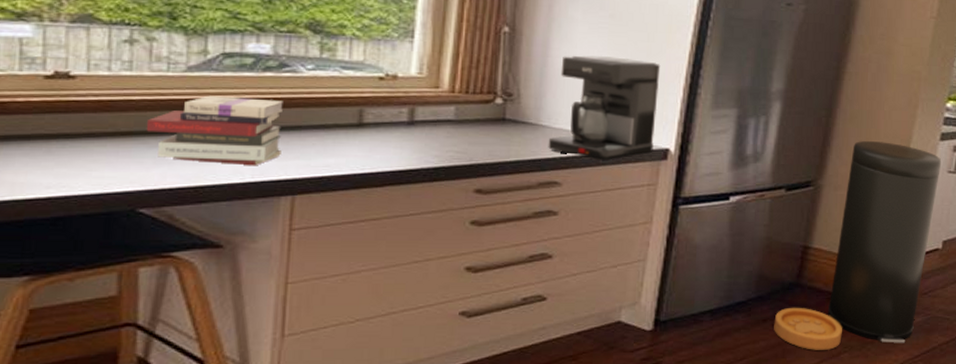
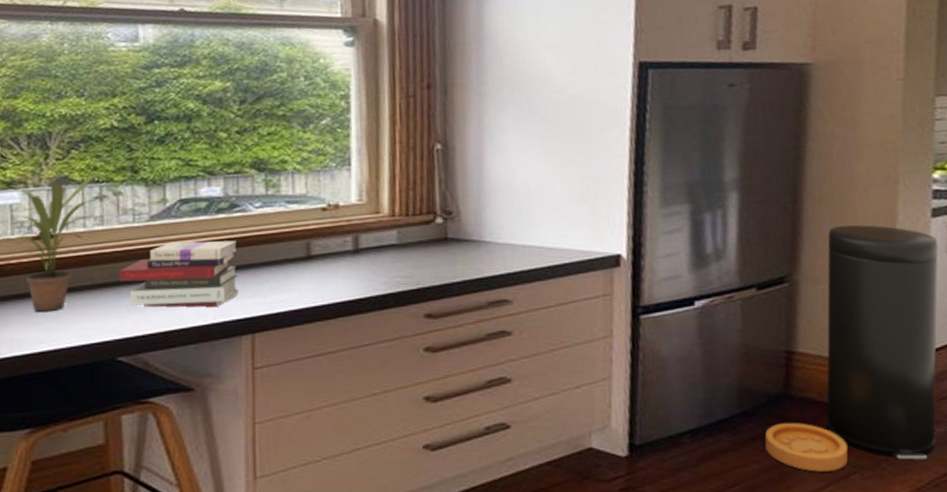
potted plant: none [19,13,137,156] -> present [13,171,106,312]
coffee maker: present [548,55,661,160] -> none [493,162,604,273]

